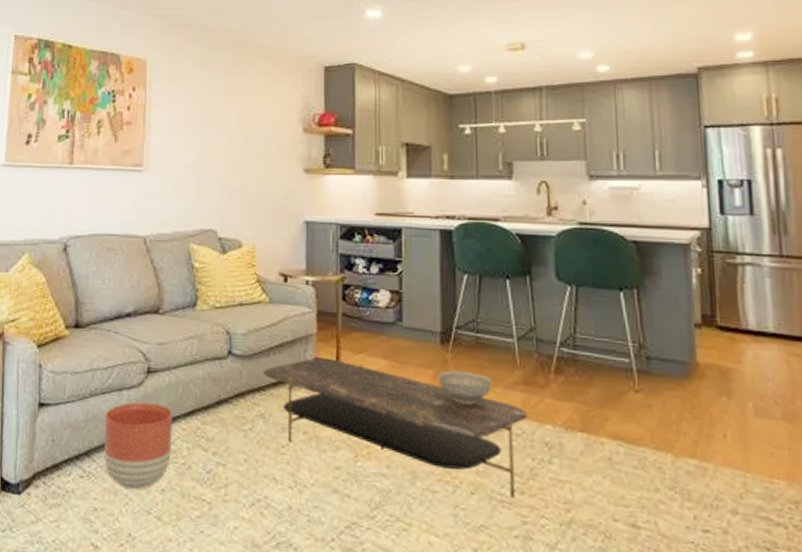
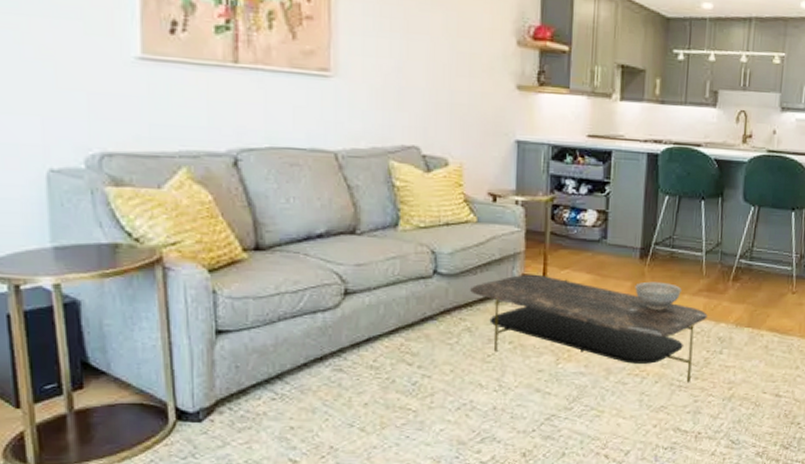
planter: present [104,402,173,490] -> none [297,324,374,407]

